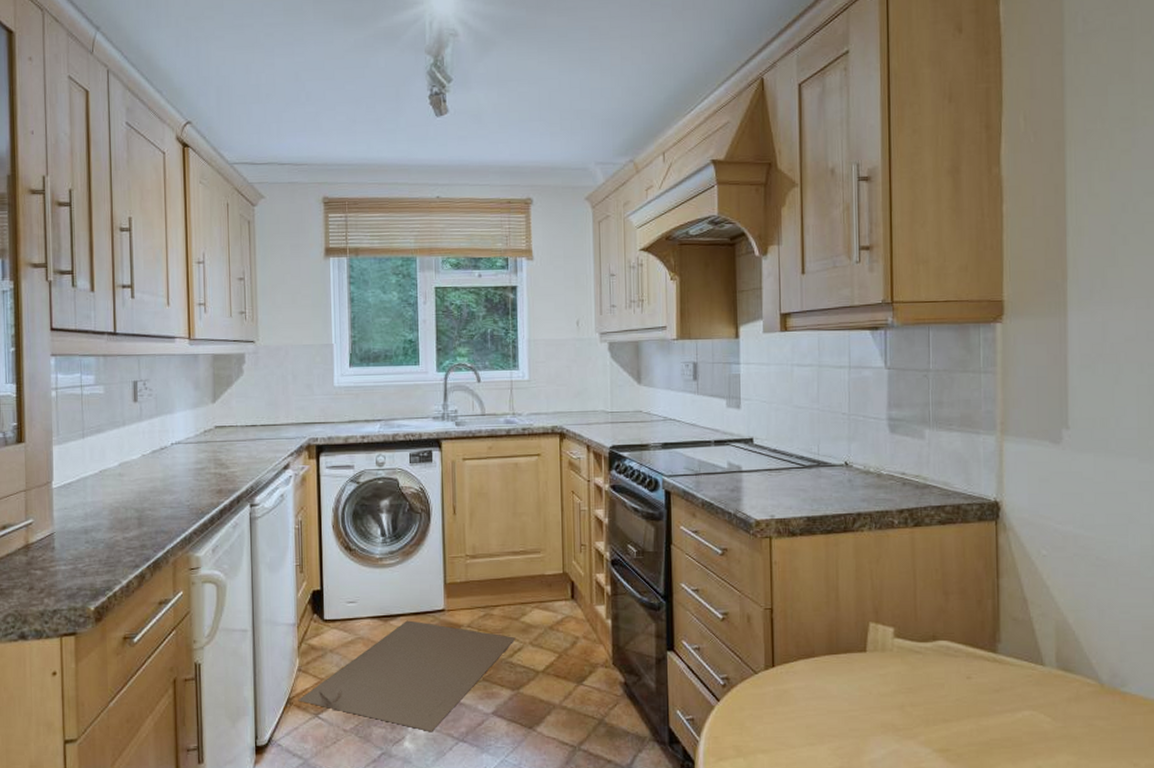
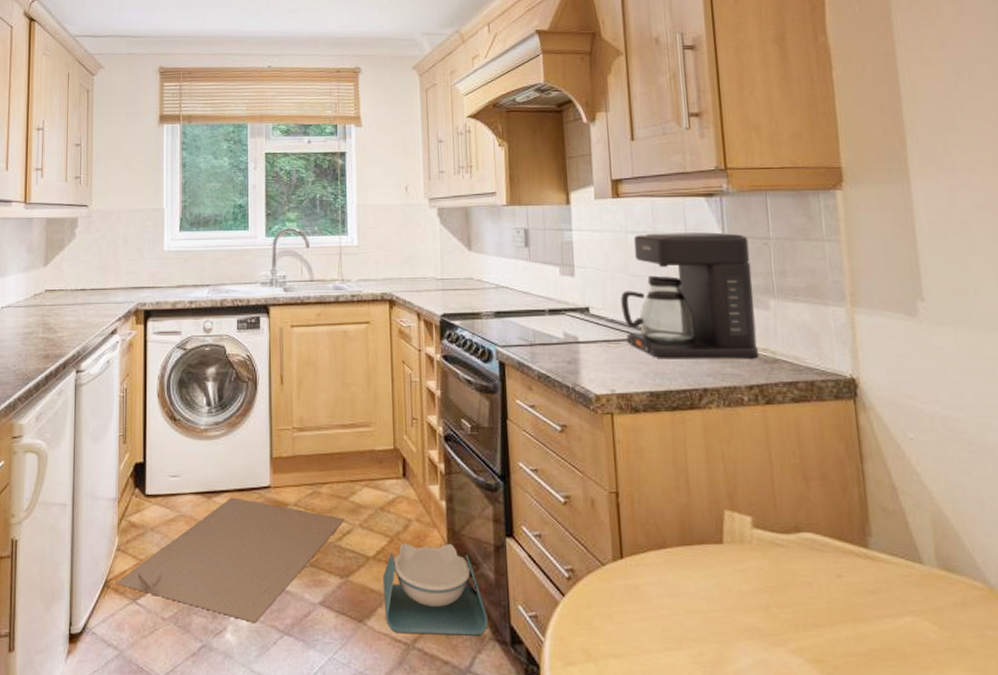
pet bowl: none [552,657,648,738] -> present [383,543,488,636]
coffee maker: none [784,365,911,486] -> present [621,232,759,359]

